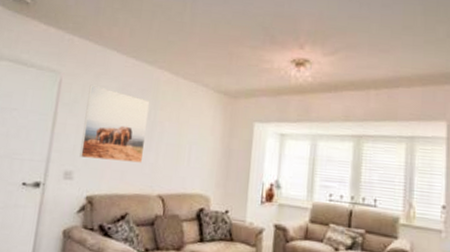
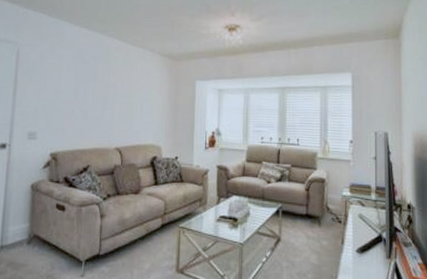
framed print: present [79,84,150,163] -> none [41,53,103,121]

